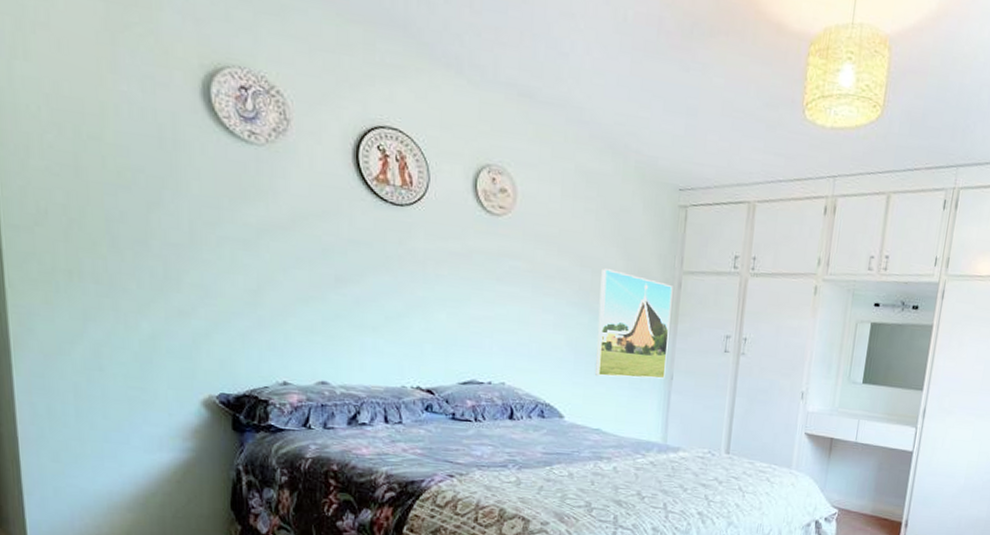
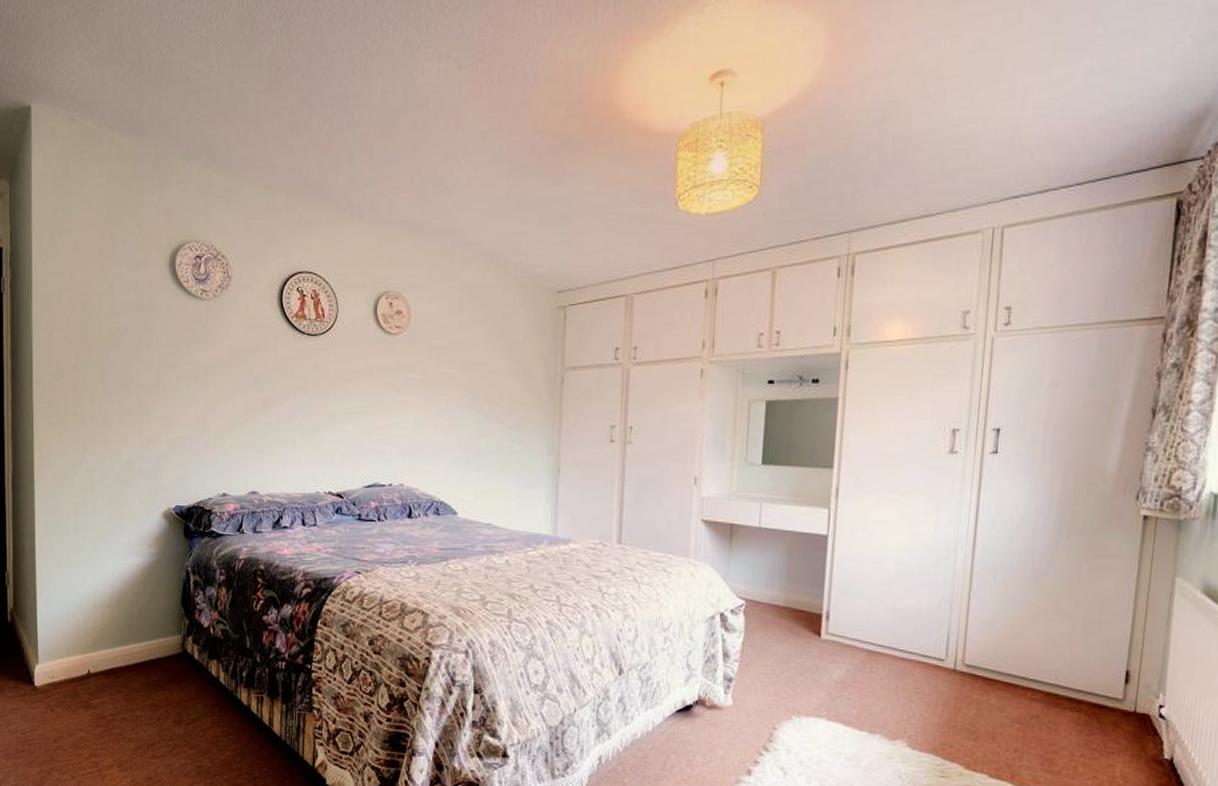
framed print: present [595,268,673,379] -> none [484,372,556,473]

